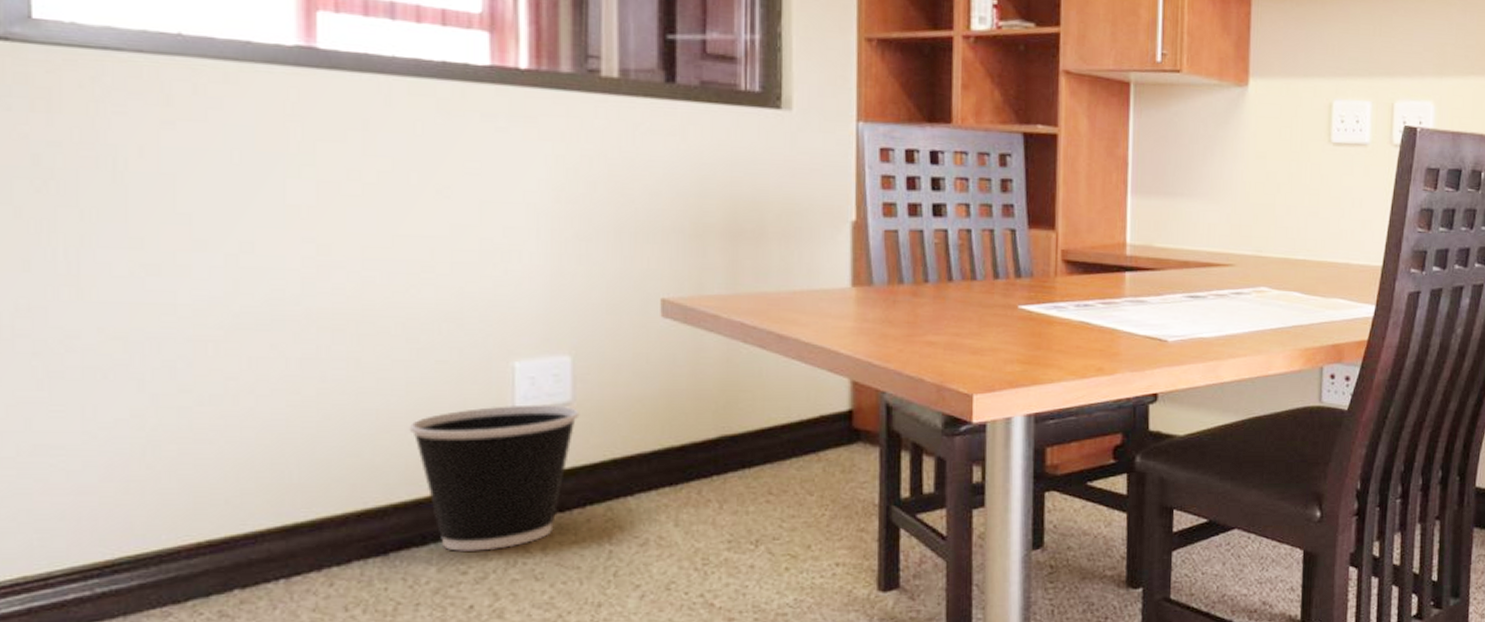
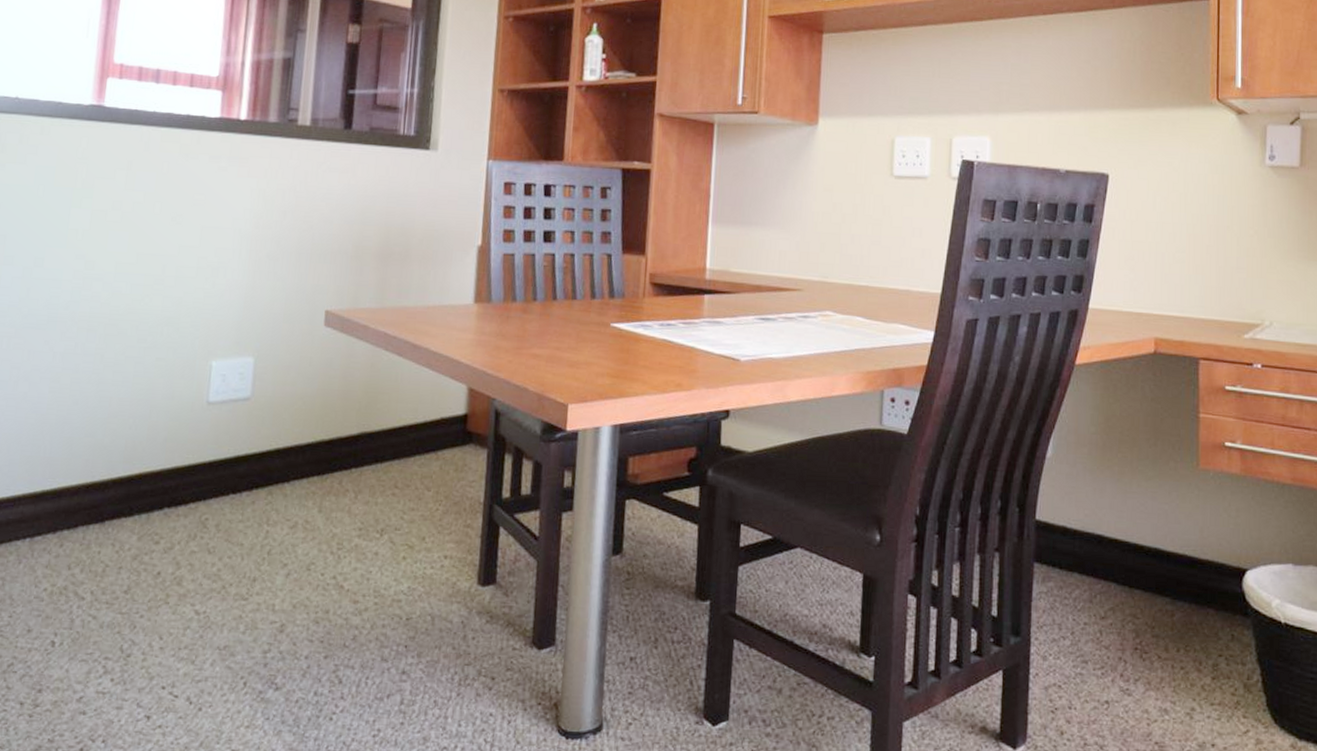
wastebasket: present [409,404,580,551] -> none [131,397,256,524]

